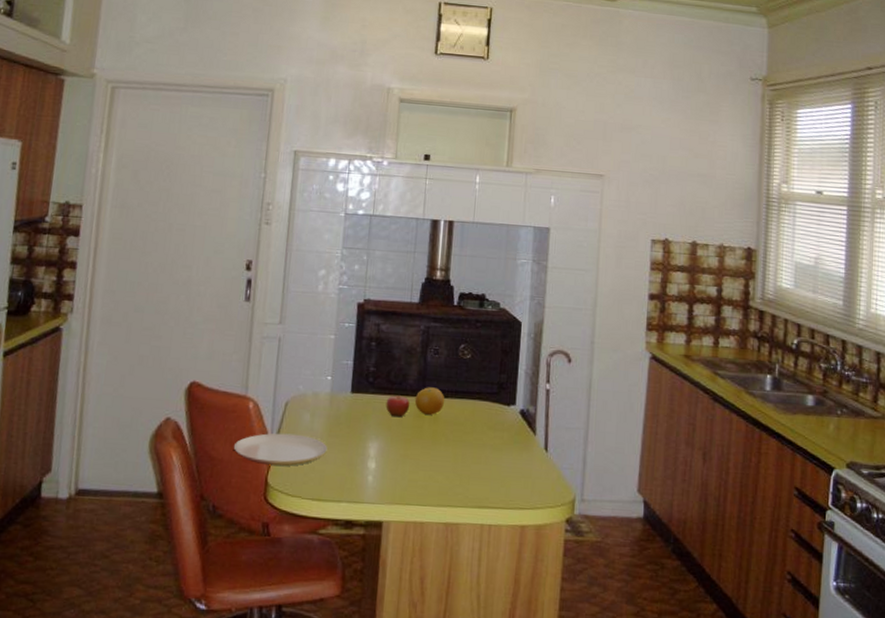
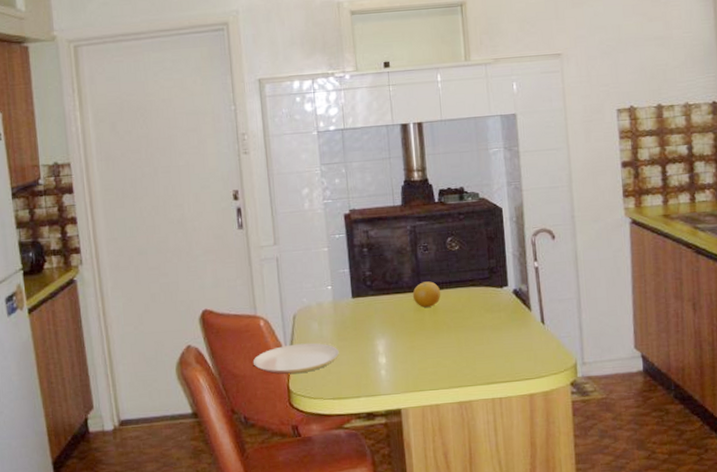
fruit: present [385,394,410,418] -> none [386,292,409,314]

